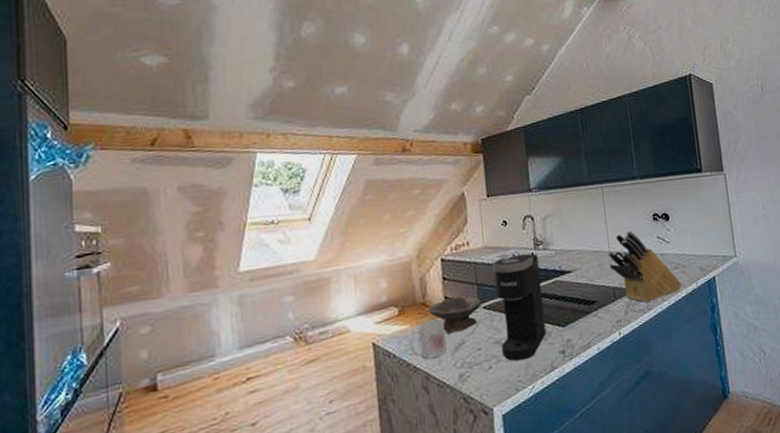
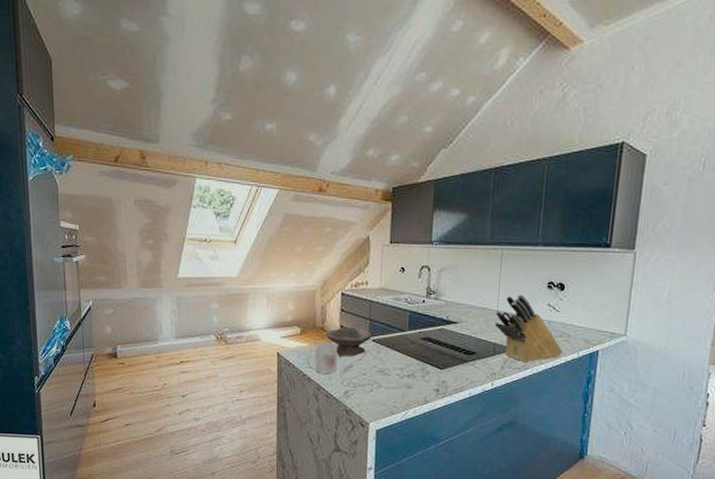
coffee maker: present [492,253,546,361] -> none [384,299,429,391]

